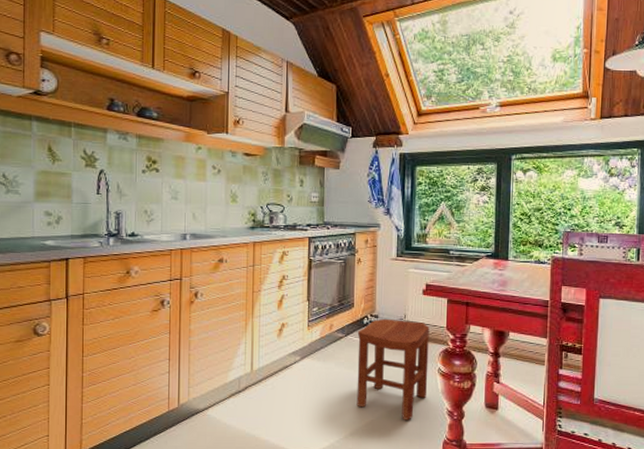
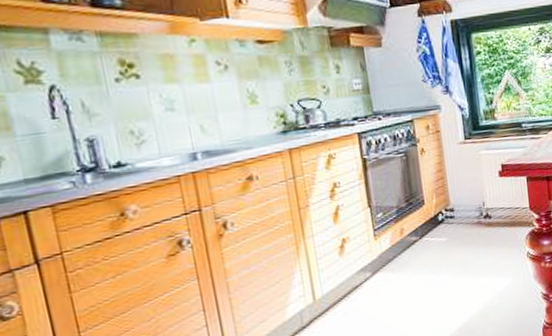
stool: present [356,318,429,420] -> none [433,207,519,315]

